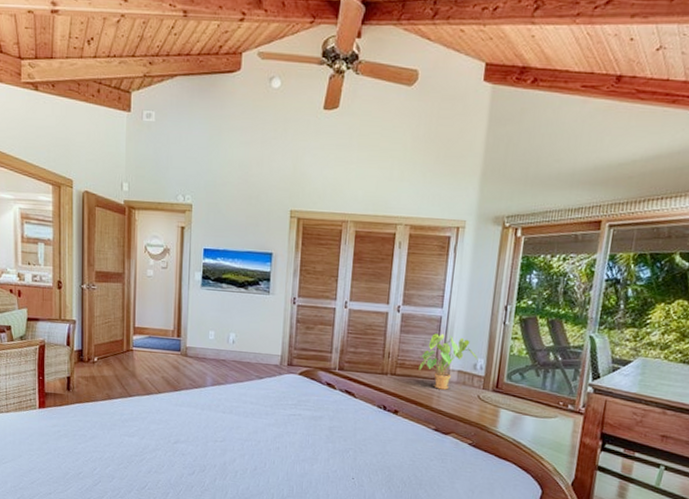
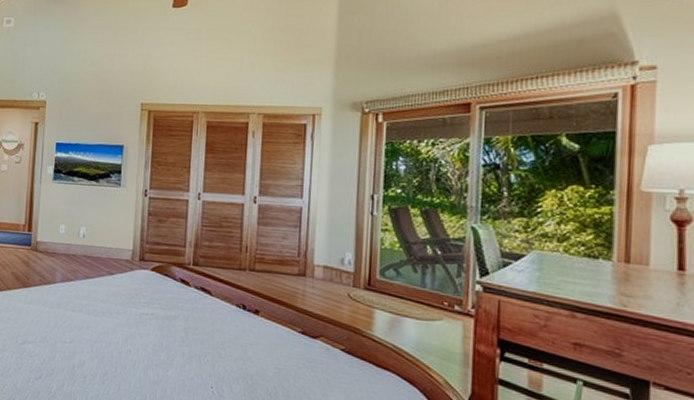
house plant: present [418,333,479,390] -> none [279,225,346,288]

